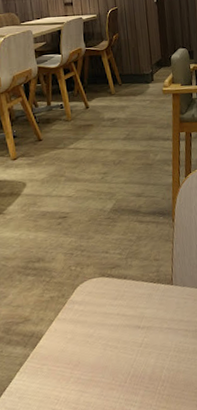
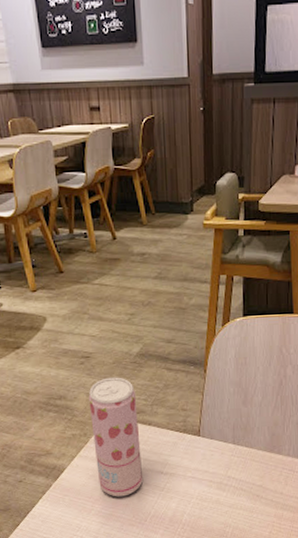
beverage can: none [66,233,121,360] -> present [88,377,143,497]

